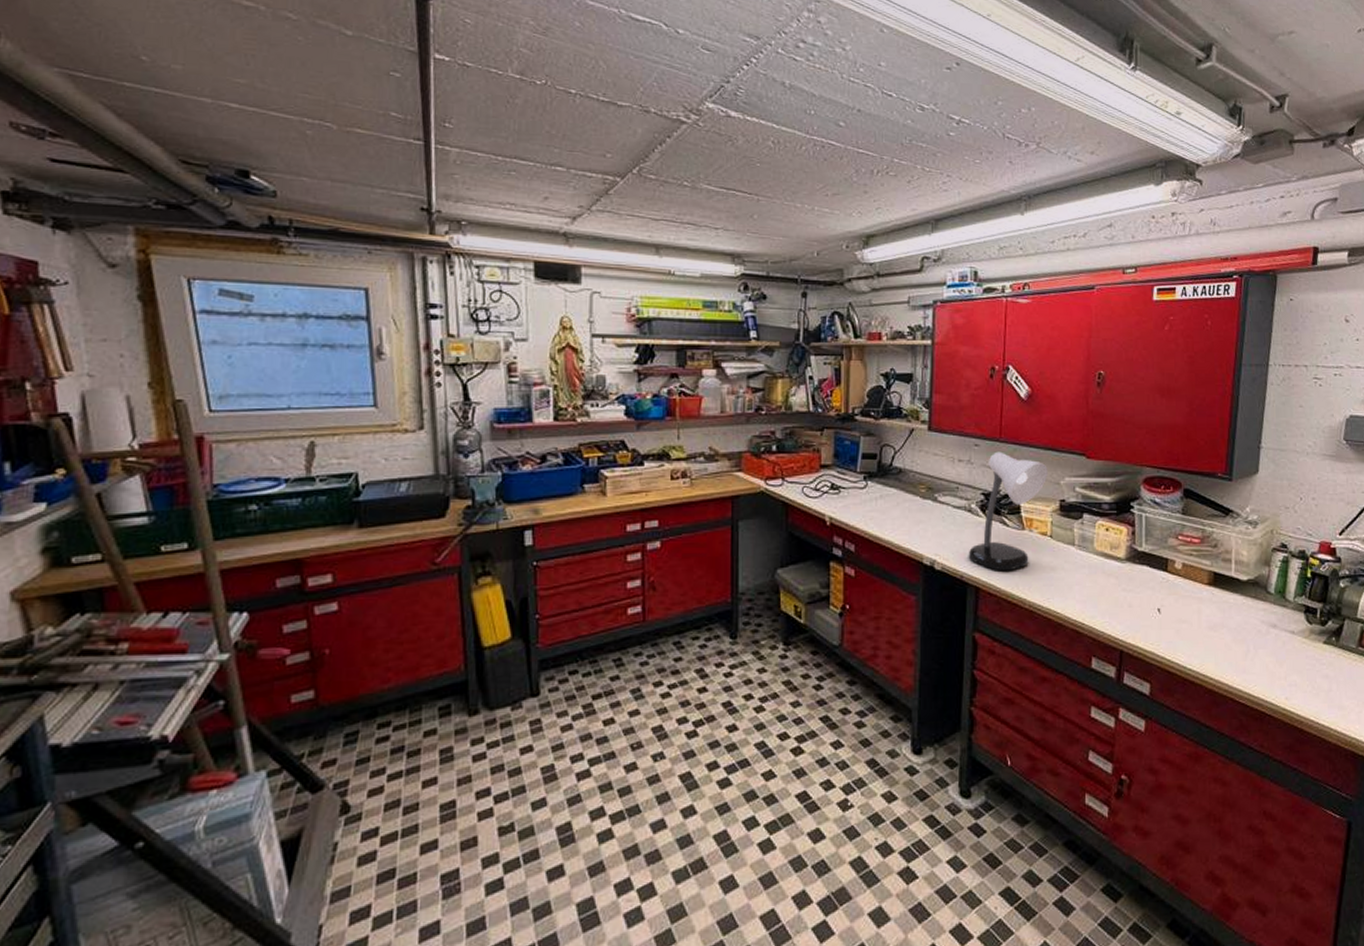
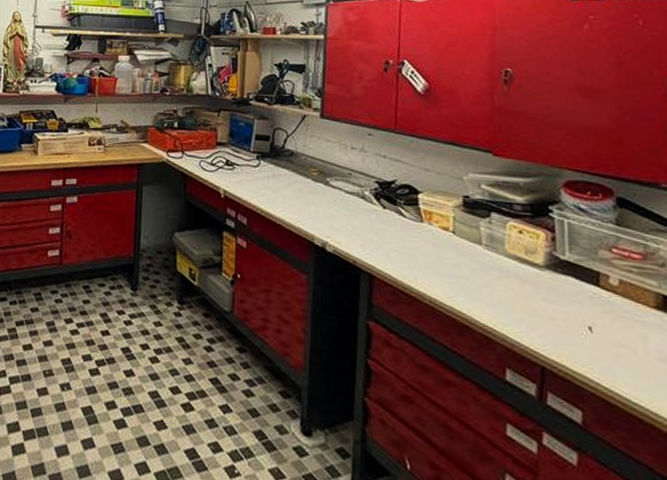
desk lamp: present [968,451,1048,571] -> none [361,142,449,263]

